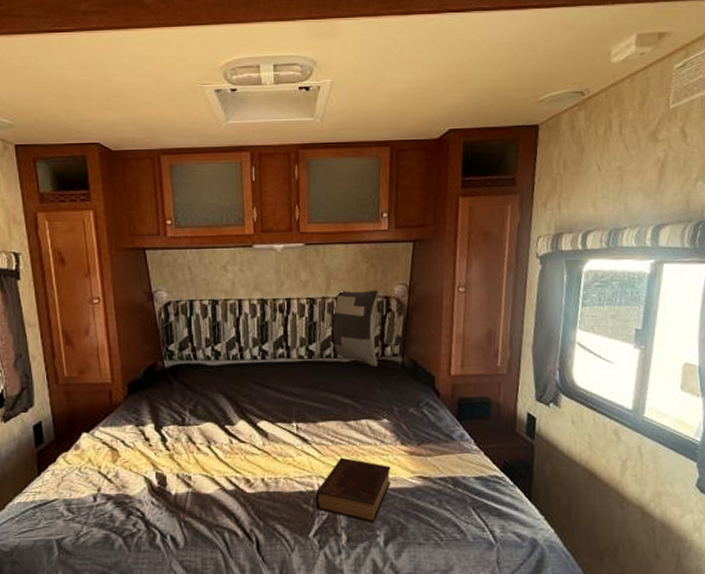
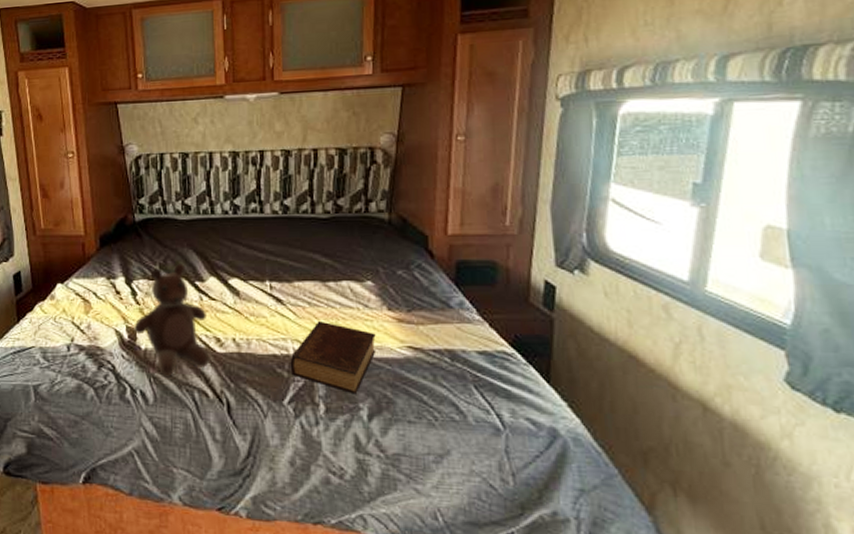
teddy bear: none [164,409,240,520] -> present [134,264,210,376]
pillow: present [332,290,379,368] -> none [309,140,362,225]

